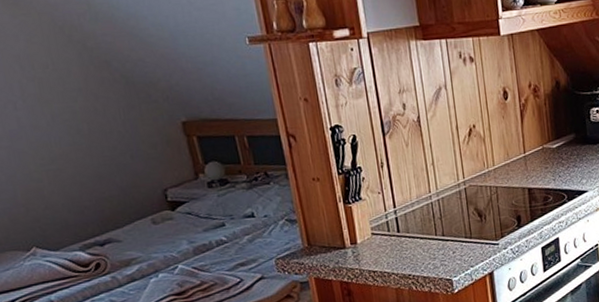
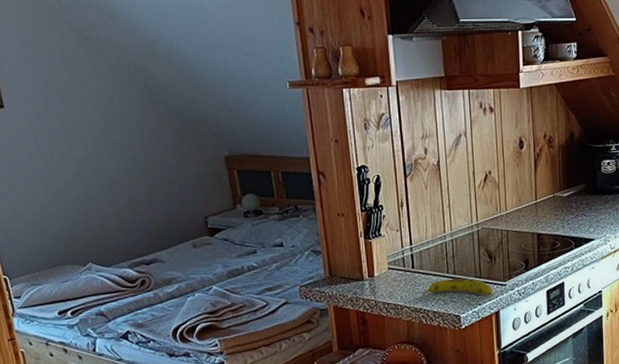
fruit: none [410,239,485,260] -> present [423,278,493,296]

